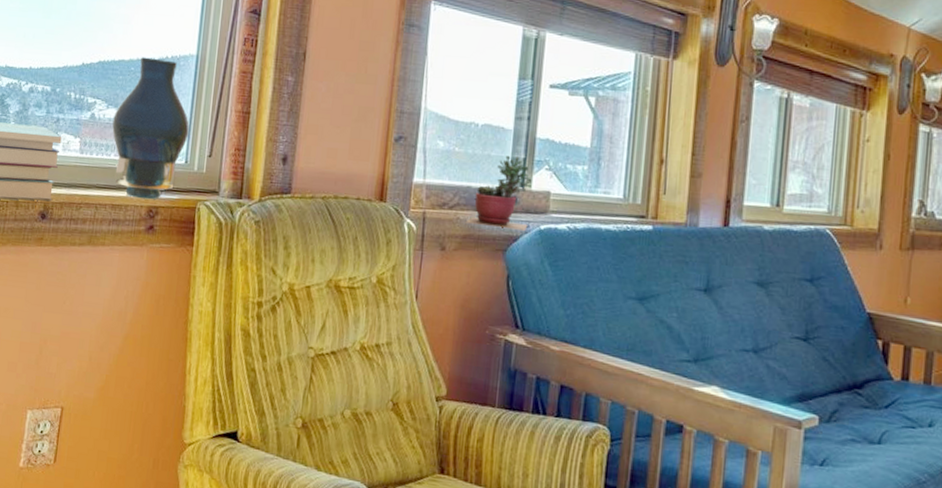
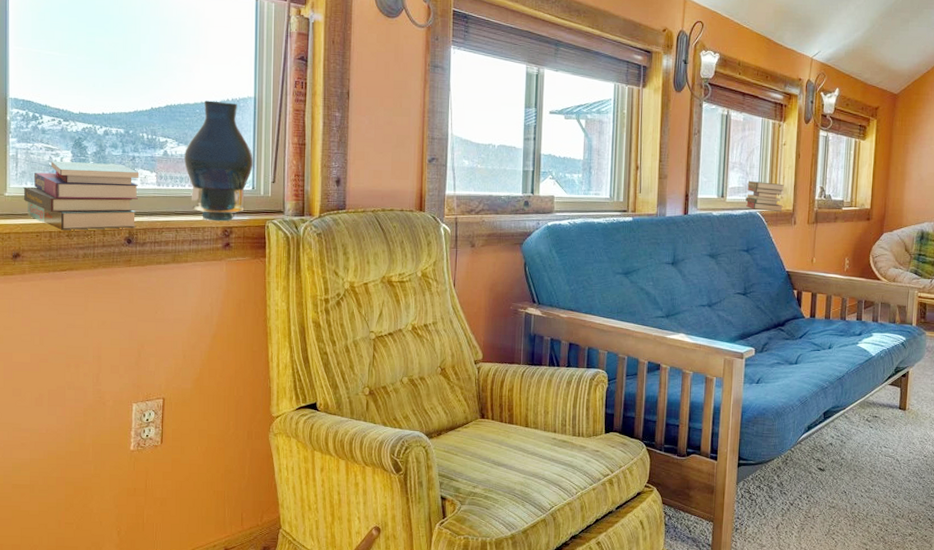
succulent plant: present [465,156,532,232] -> none [489,169,540,228]
books: none [810,186,866,232] -> present [745,180,784,213]

